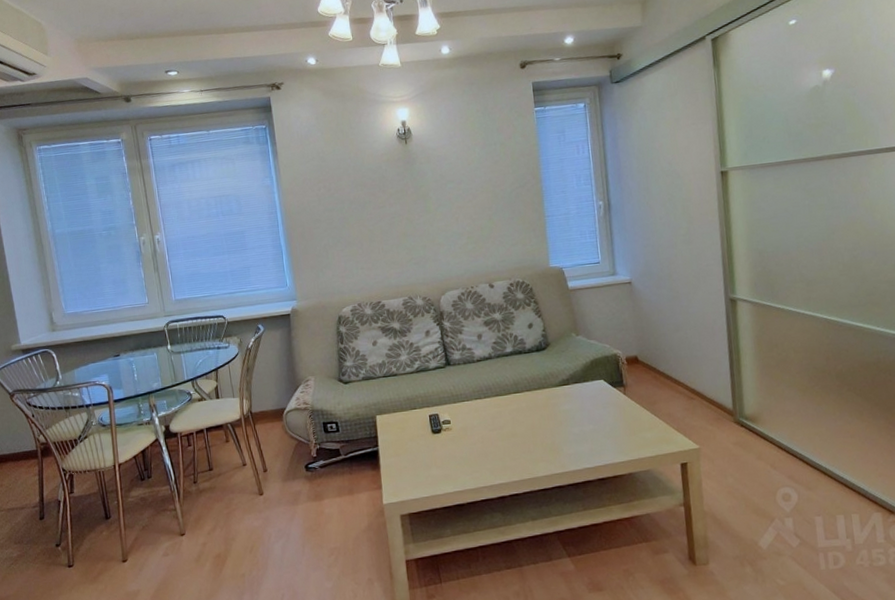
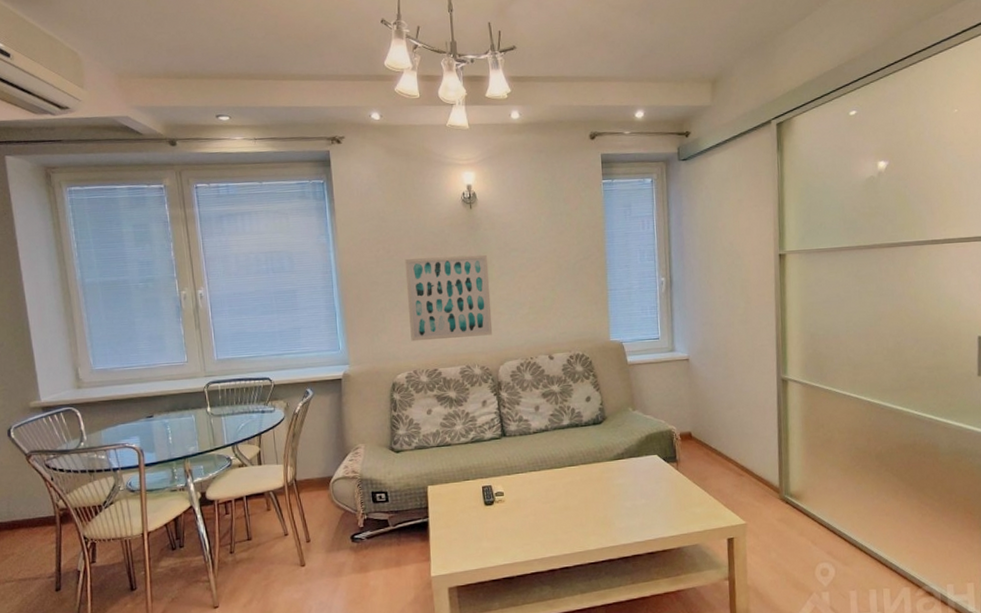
wall art: none [345,187,433,276] -> present [404,254,493,342]

